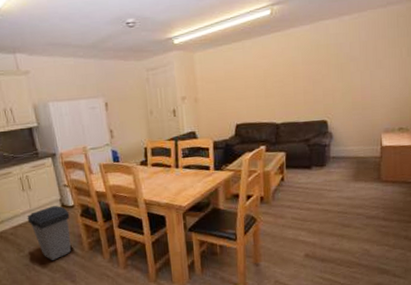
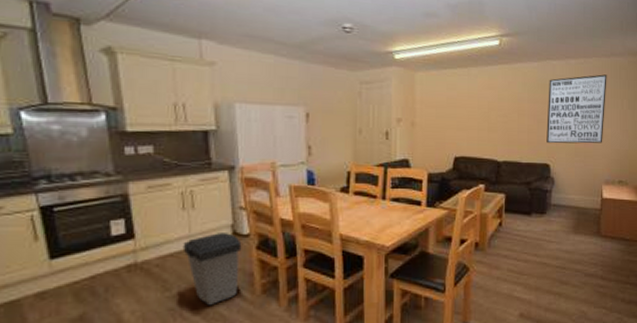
wall art: none [322,25,384,102] -> present [547,74,607,144]

